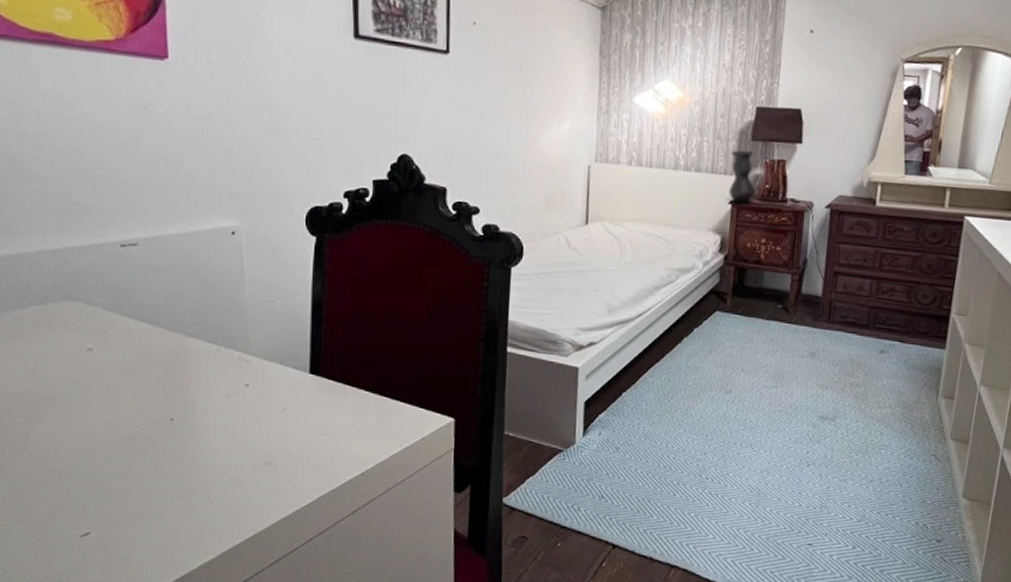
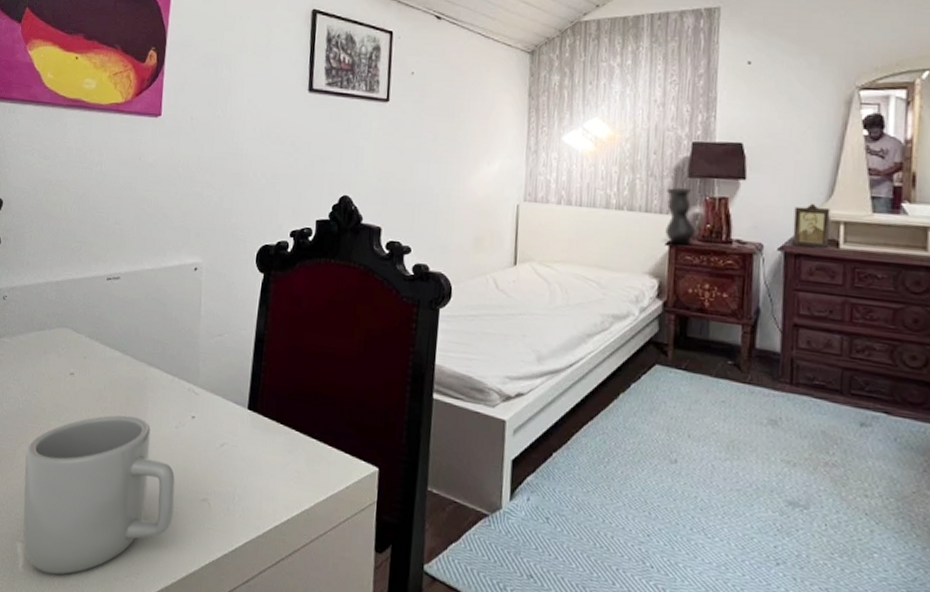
mug: none [43,388,234,550] -> present [22,415,176,575]
photo frame: none [837,165,871,206] -> present [792,203,830,249]

